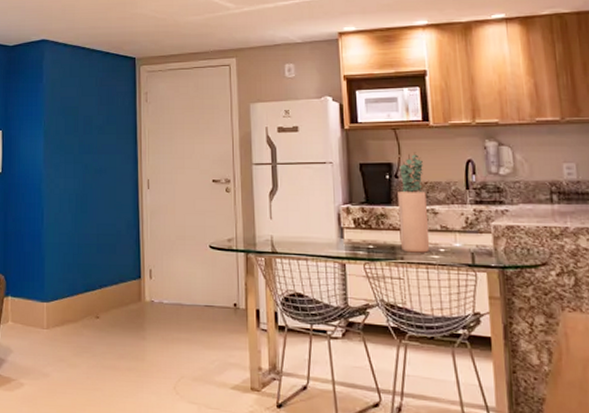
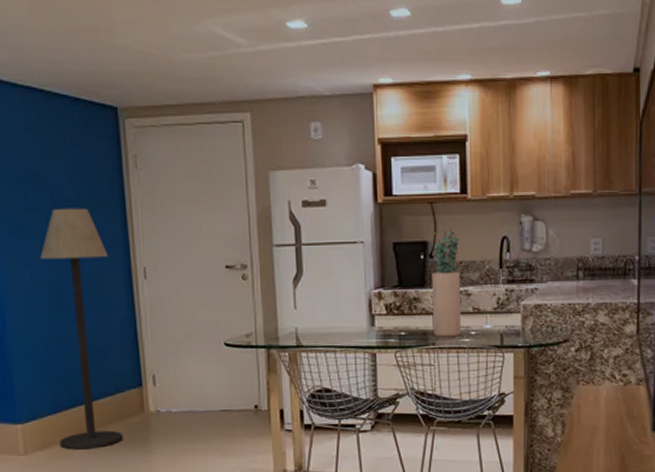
floor lamp: none [72,132,123,330] -> present [40,208,124,450]

